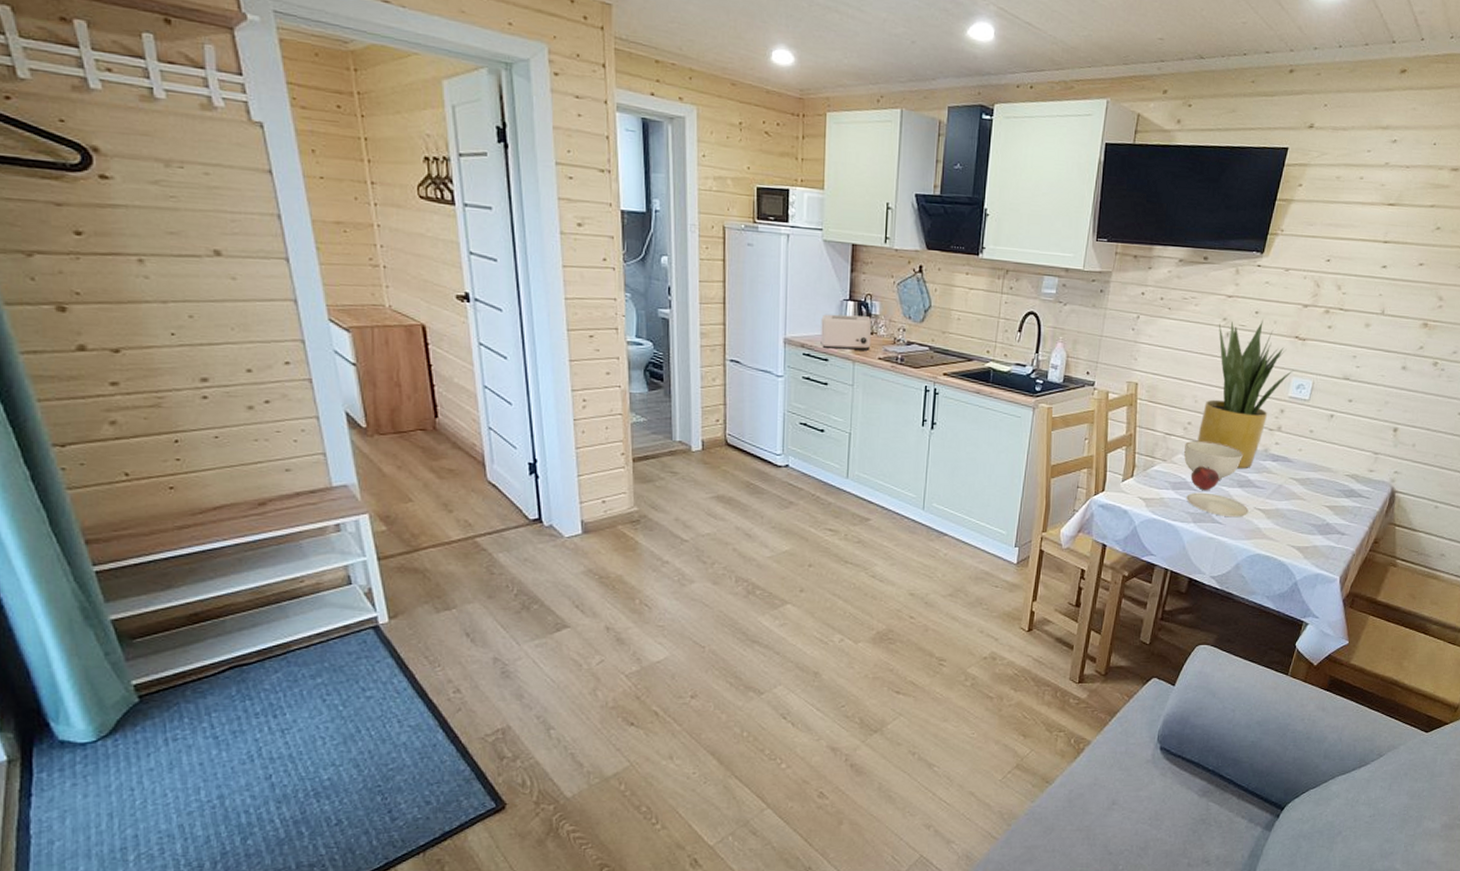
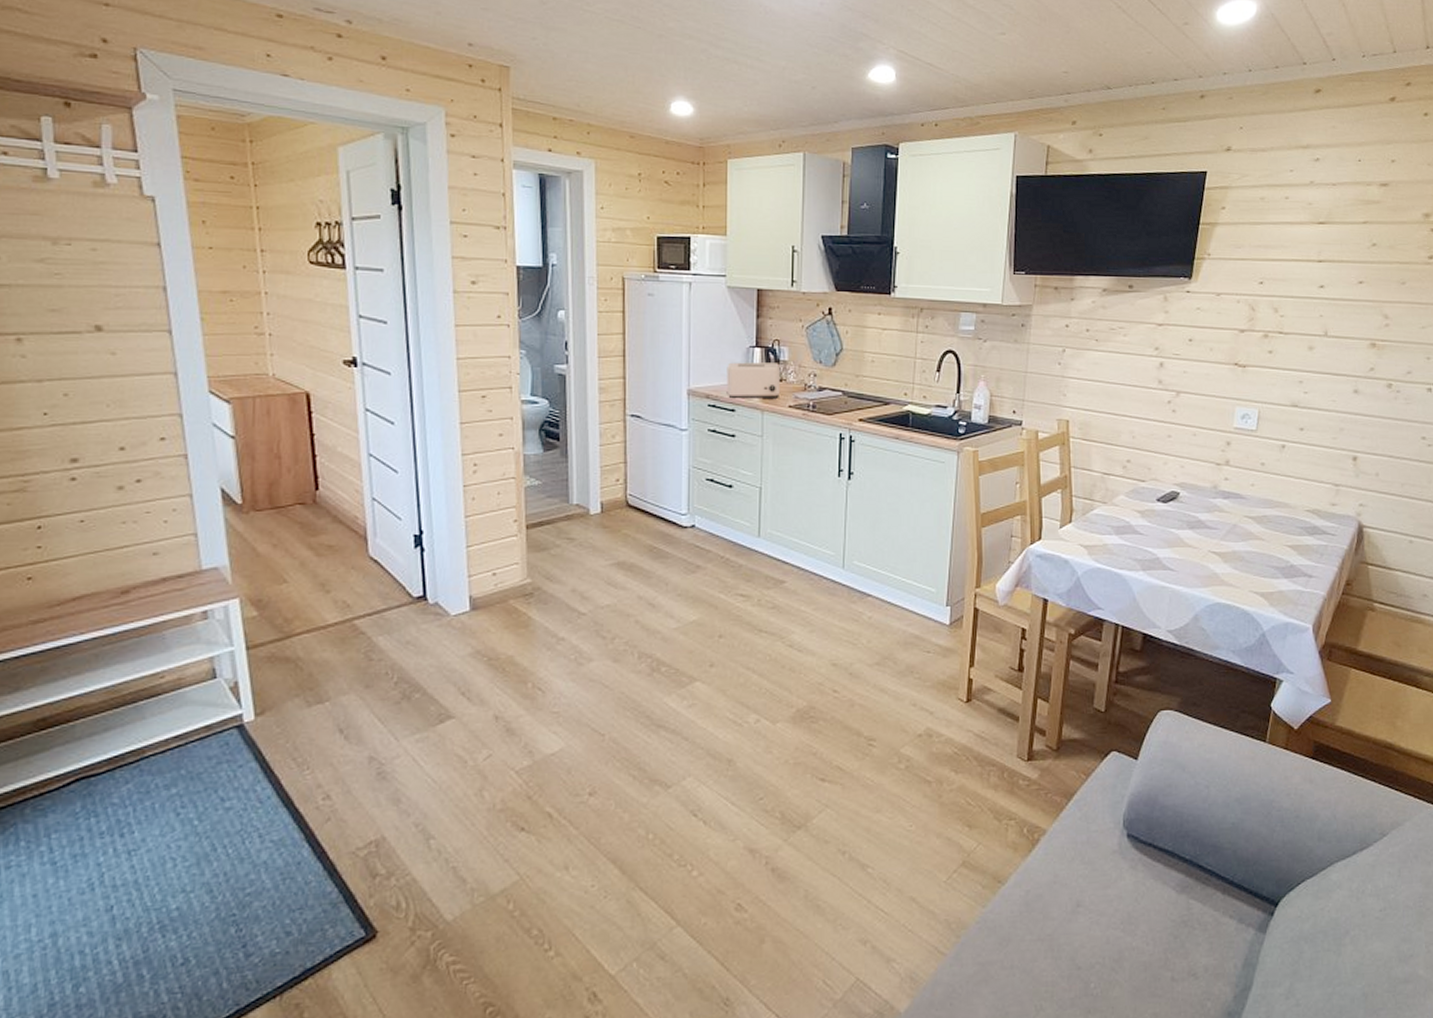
bowl: present [1184,441,1243,480] -> none [1126,481,1190,522]
plate: present [1186,492,1249,518] -> none [1132,536,1203,563]
fruit: present [1190,465,1220,490] -> none [1135,506,1167,533]
planter: present [1197,320,1294,469] -> none [1139,347,1236,509]

